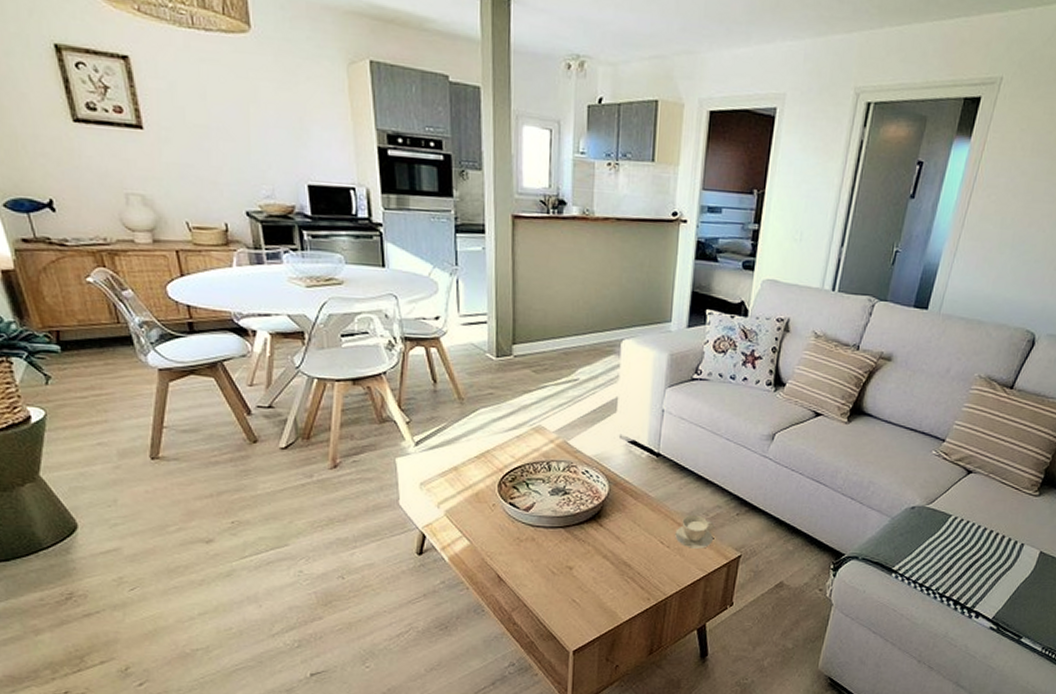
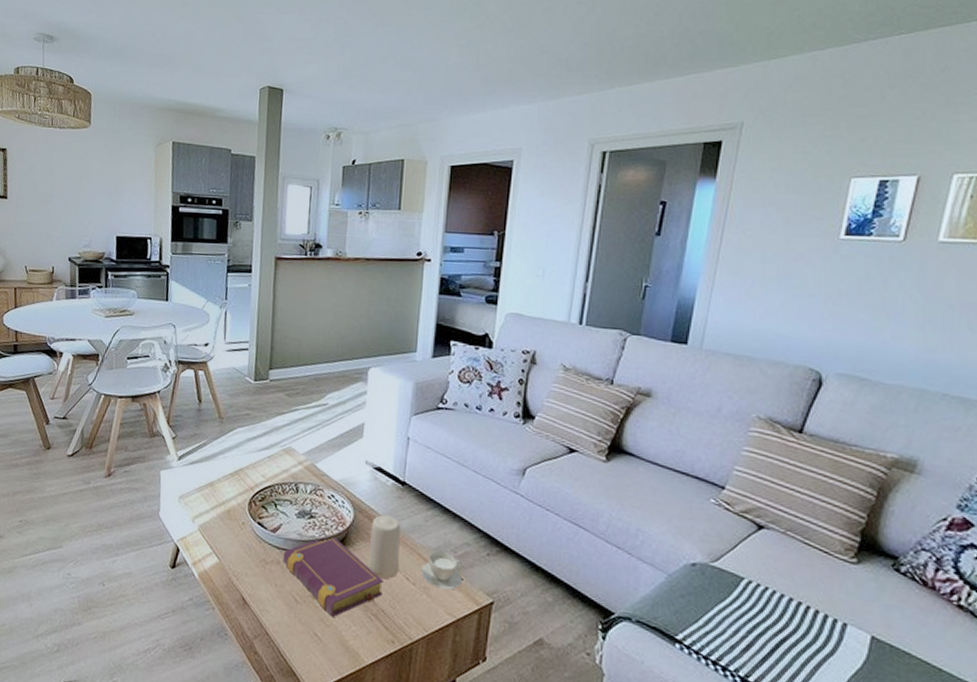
book: none [537,509,639,583] -> present [282,534,383,617]
candle: none [623,486,656,544] -> present [367,514,401,579]

